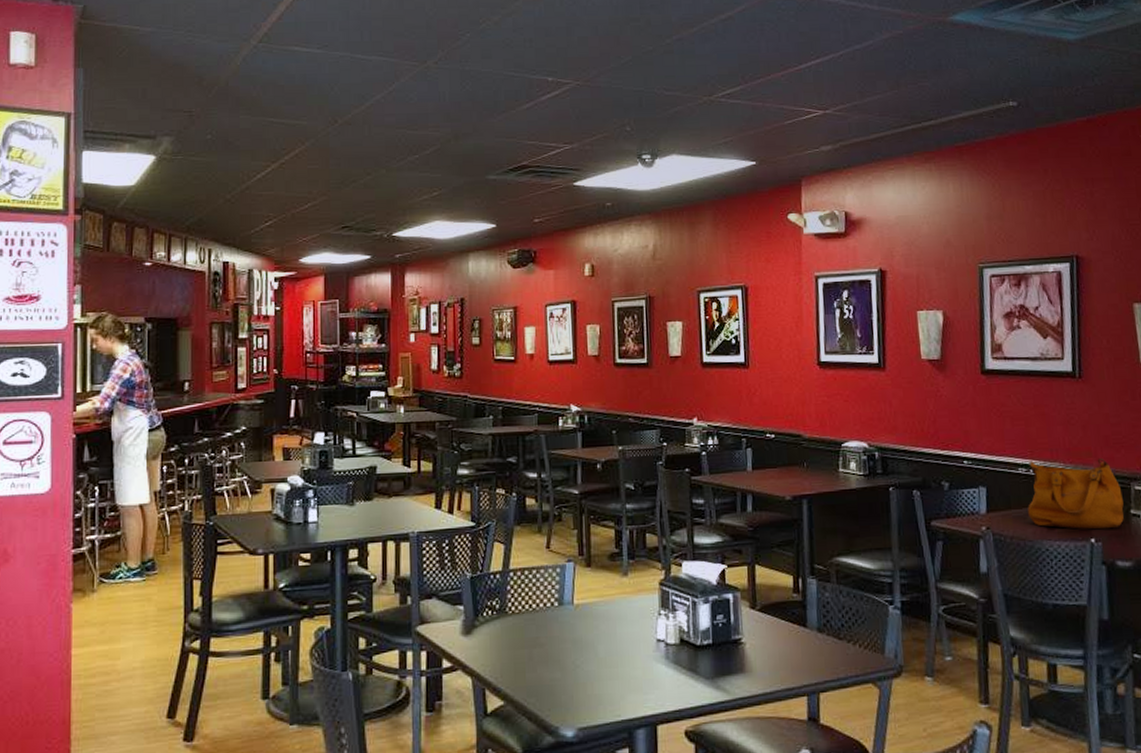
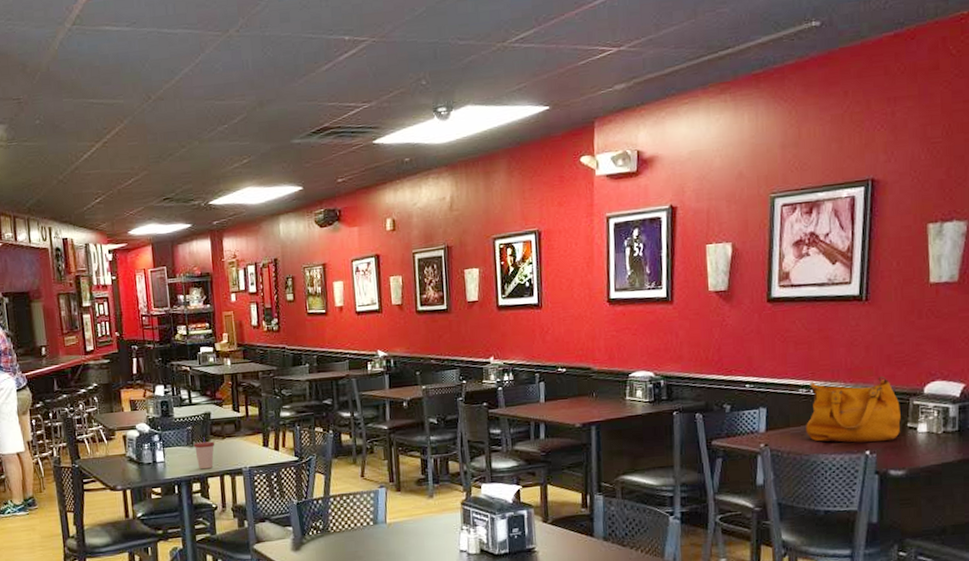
cup: none [353,495,380,533] -> present [193,437,215,470]

